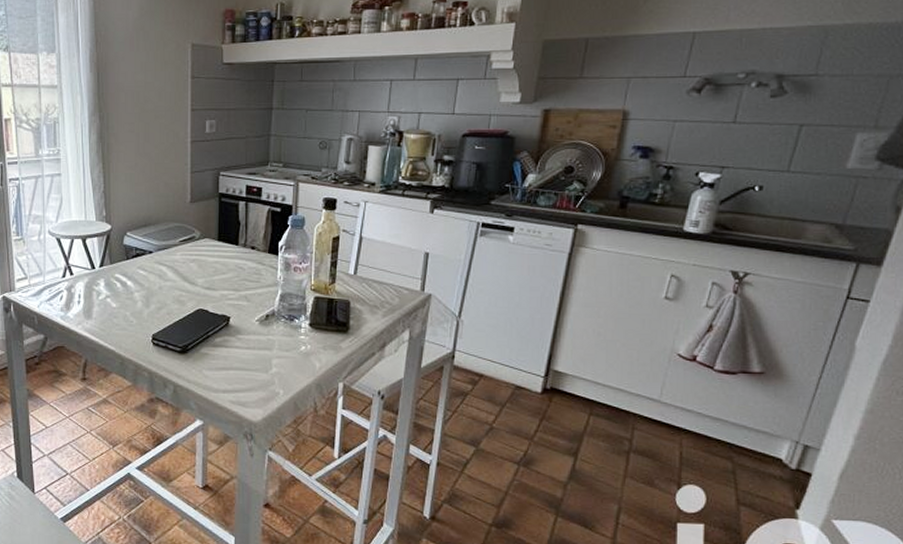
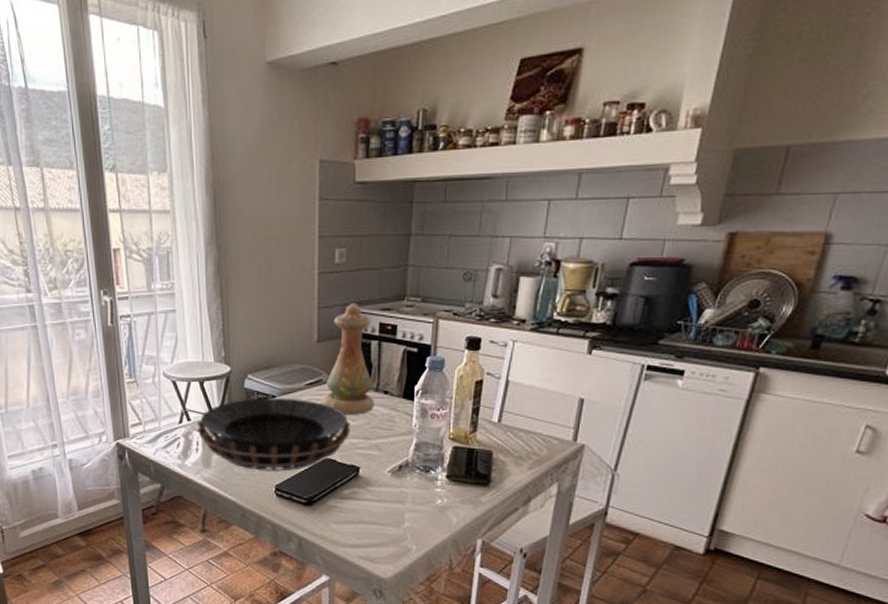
decorative bowl: none [75,253,221,322] -> present [193,397,351,472]
vase: none [194,167,243,269] -> present [320,302,375,415]

